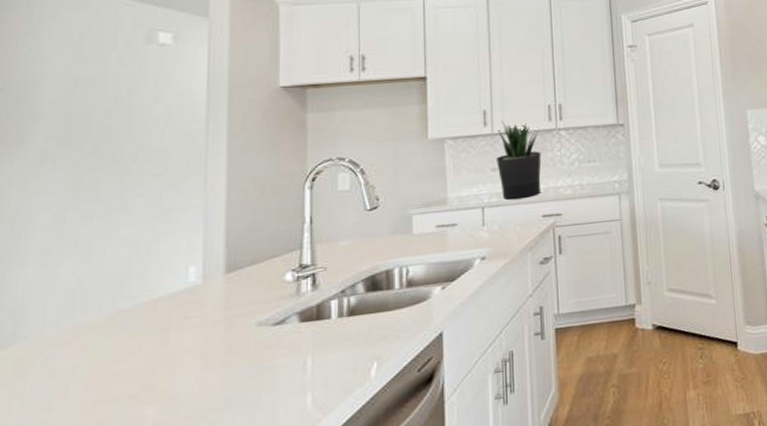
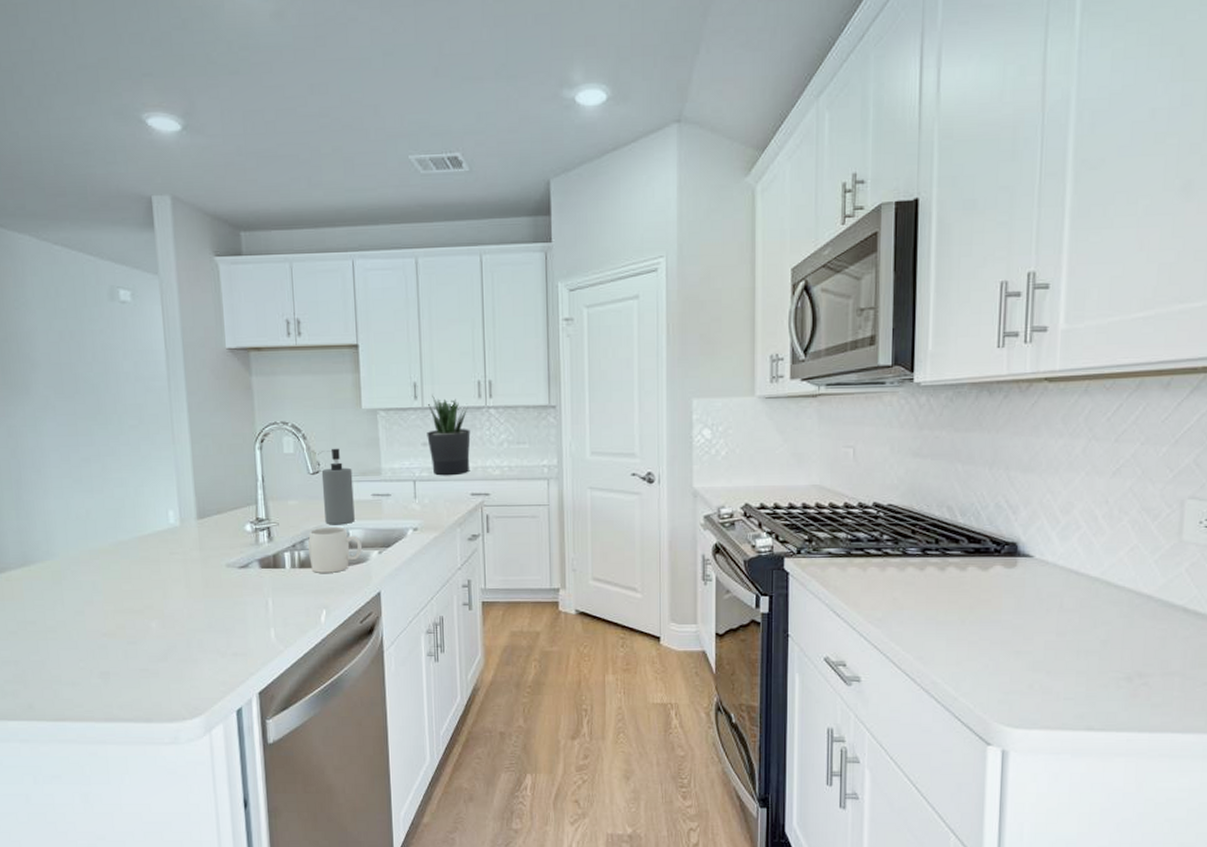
mug: none [361,264,422,320] -> present [308,526,362,573]
soap dispenser: none [375,180,416,264] -> present [316,448,355,525]

